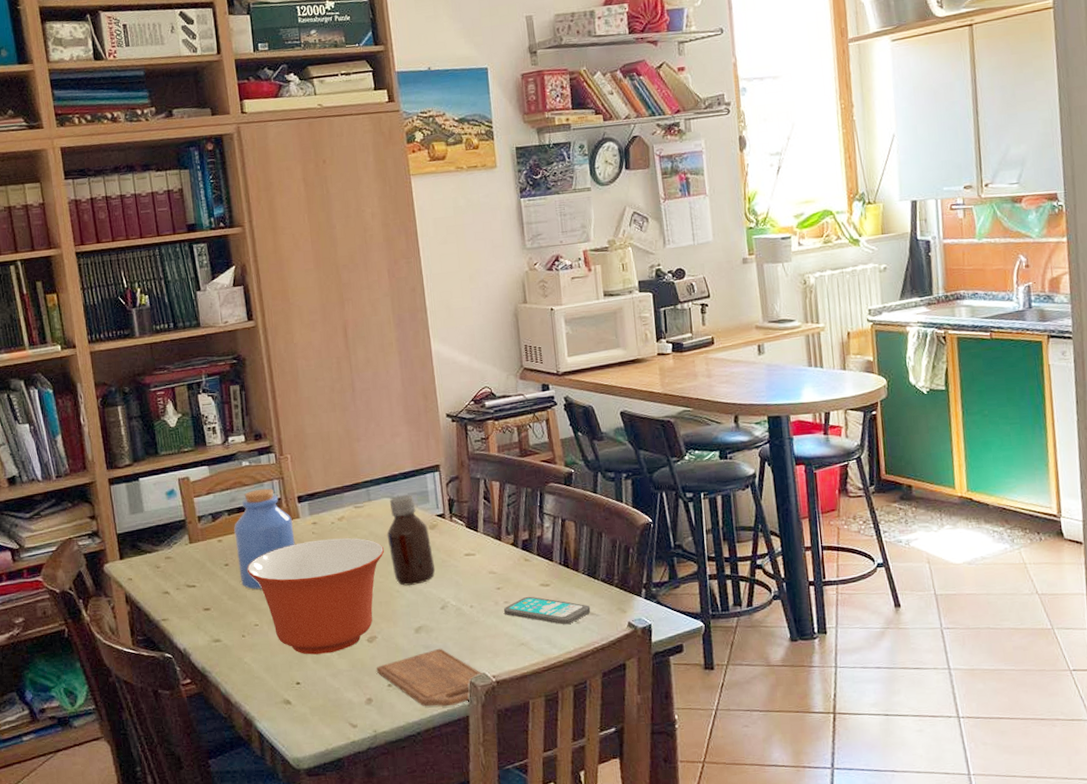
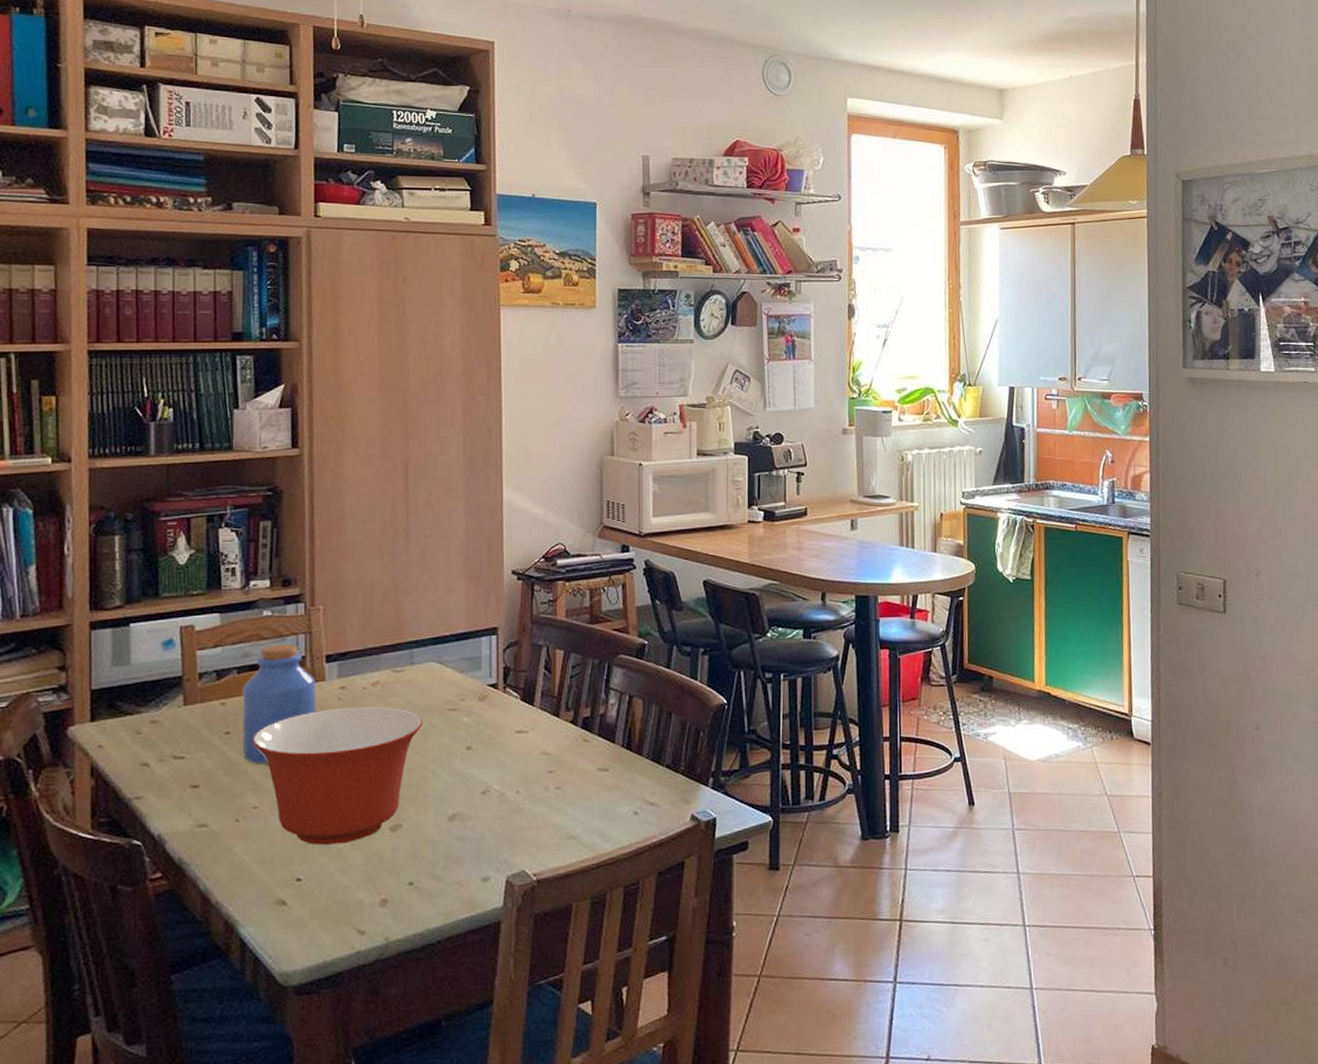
cutting board: present [376,648,483,707] -> none [396,840,522,910]
bottle: present [386,494,436,586] -> none [427,659,481,765]
smartphone: present [504,596,591,625] -> none [555,782,652,816]

